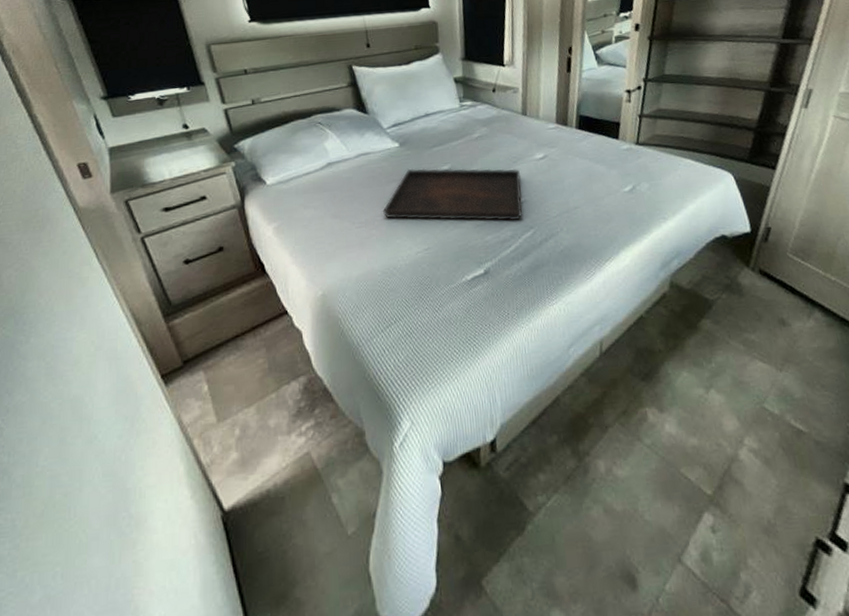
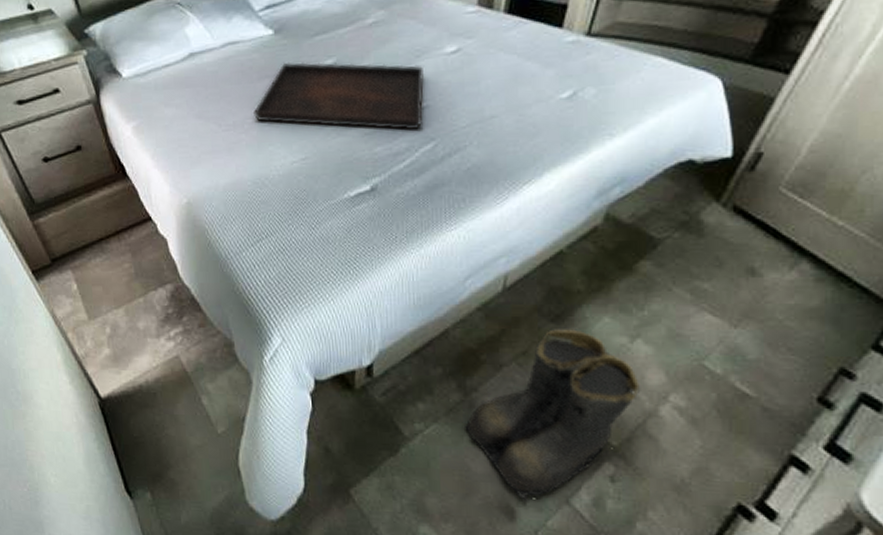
boots: none [582,384,722,567] -> present [465,327,641,502]

